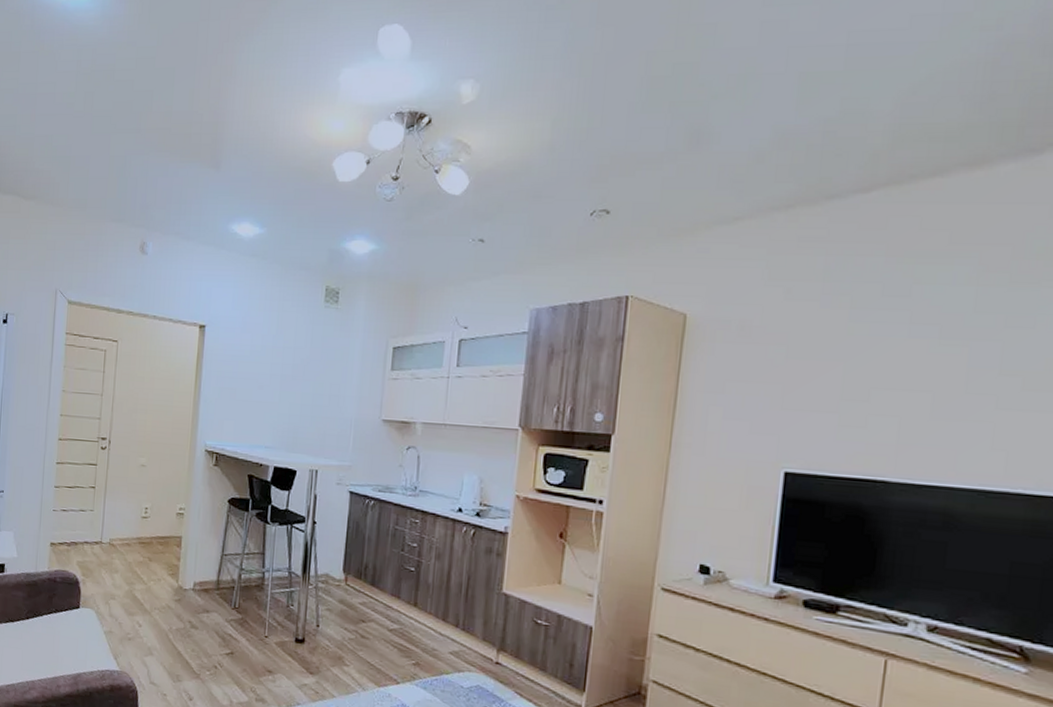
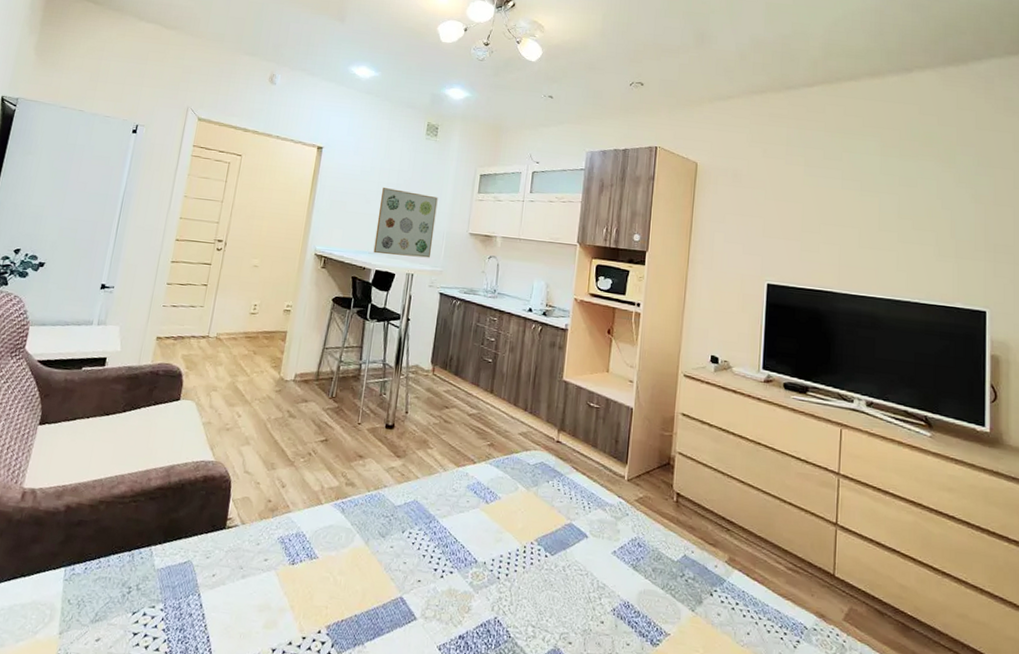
wall art: none [270,370,343,451] -> present [373,188,438,258]

